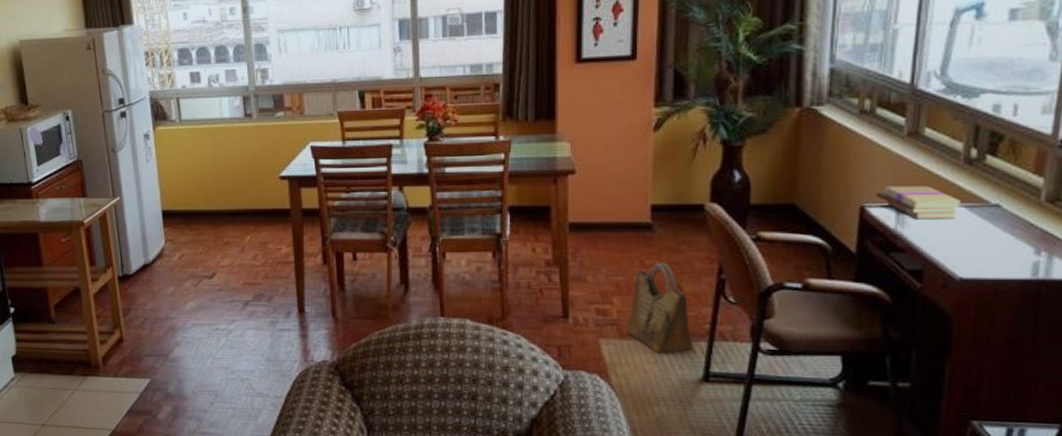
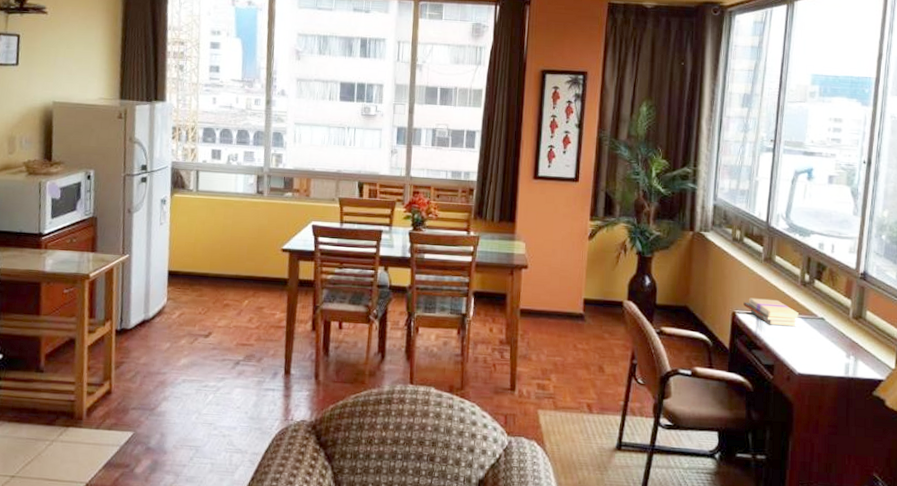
grocery bag: present [625,263,694,354] -> none [559,347,611,425]

